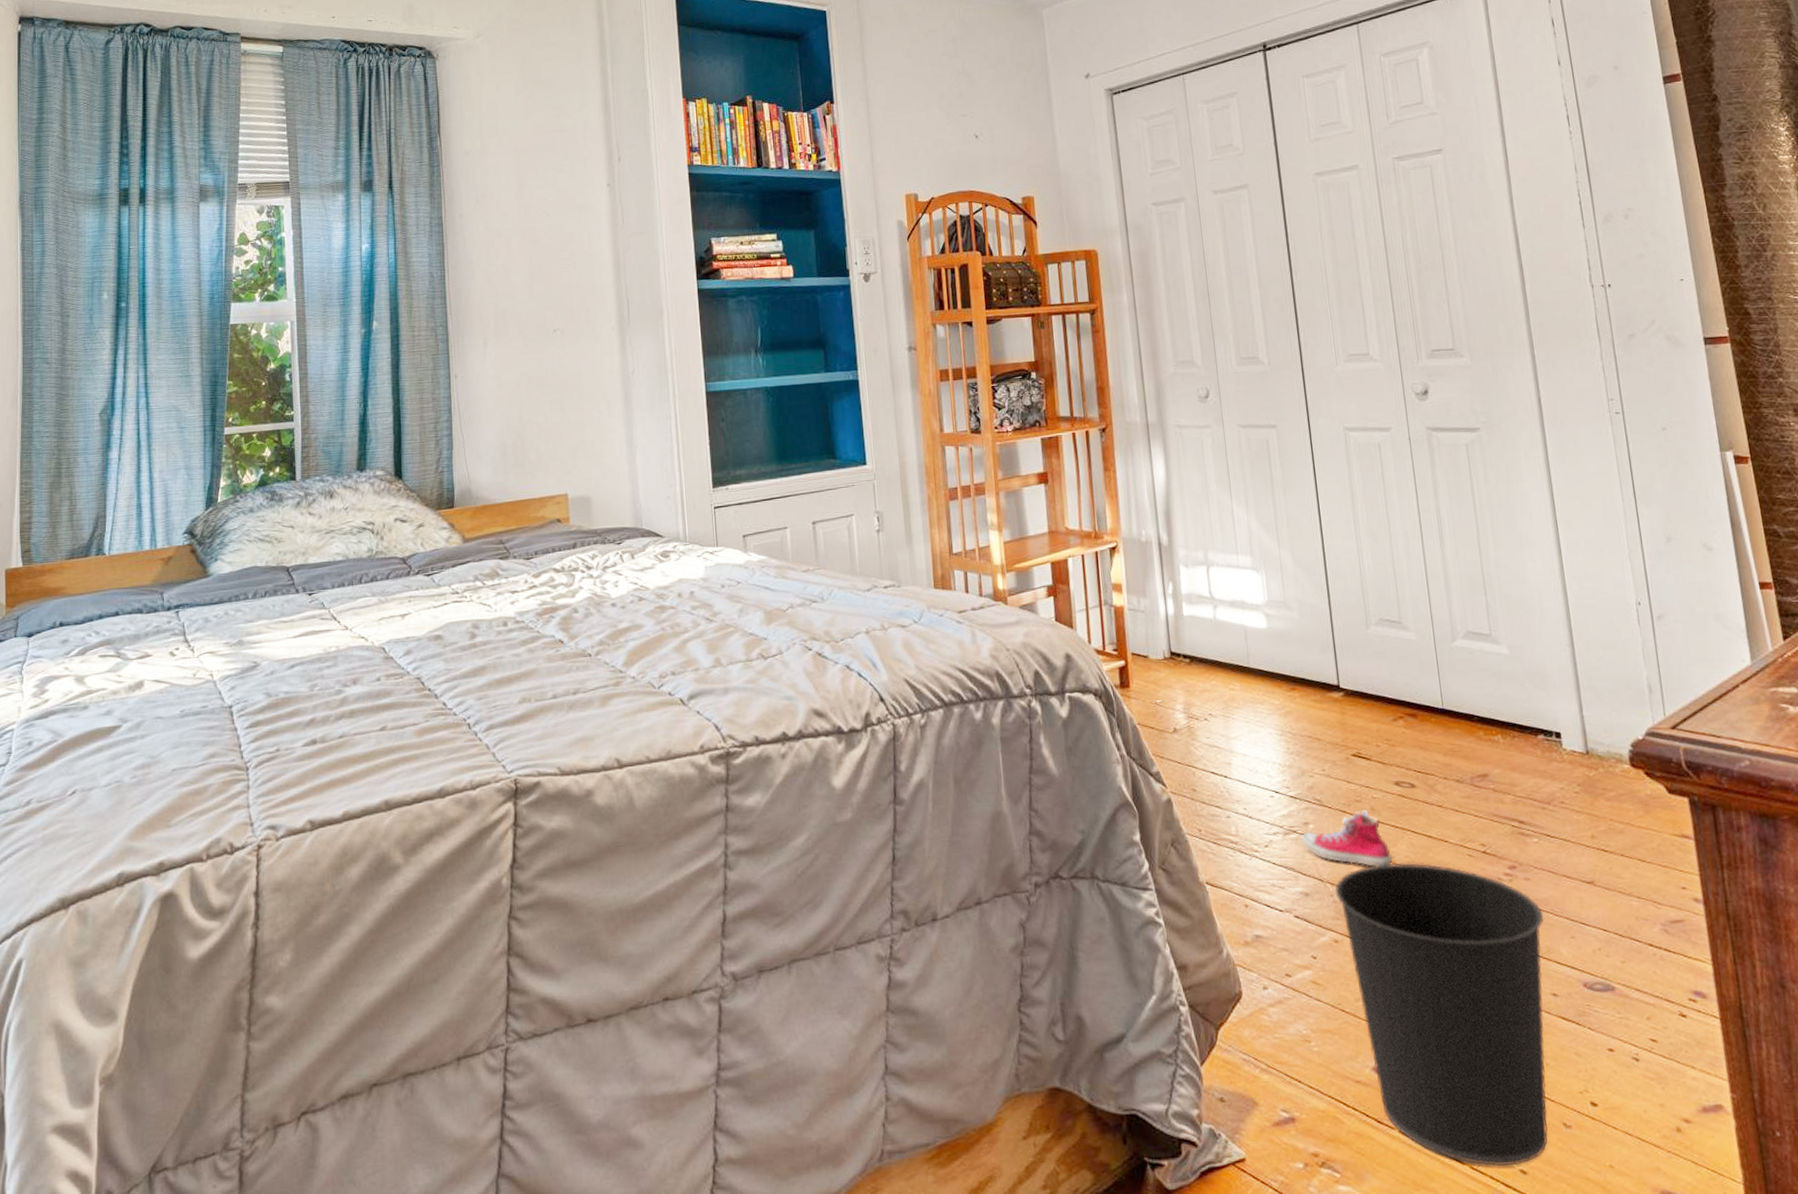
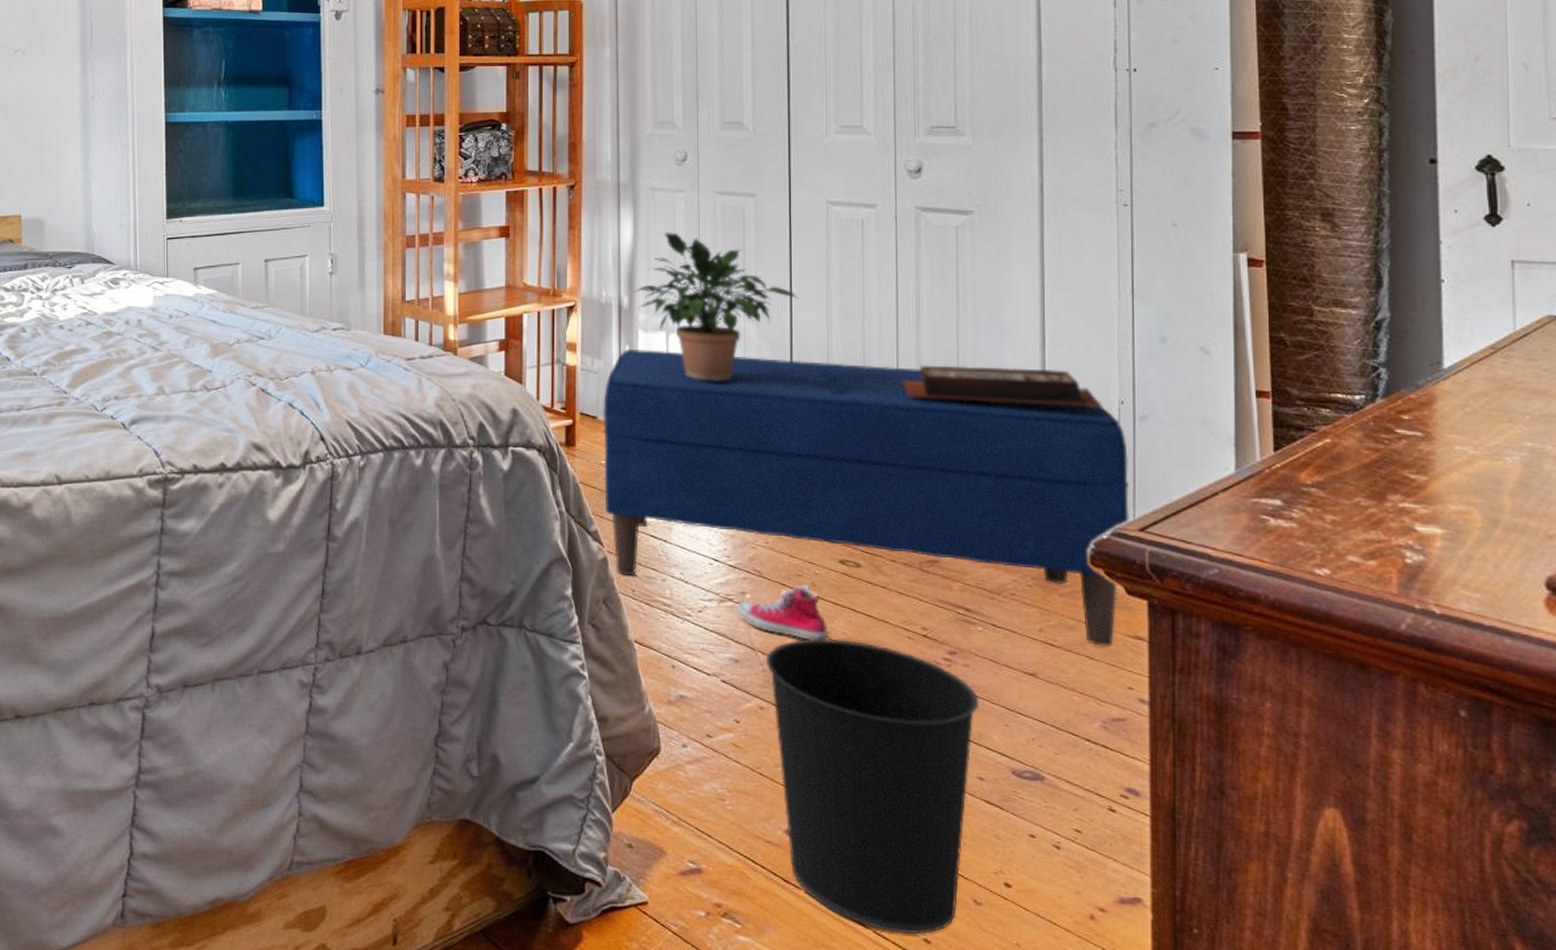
bench: none [1152,584,1662,849] -> present [602,348,1129,648]
potted plant: none [1171,468,1328,612] -> present [633,232,799,381]
decorative box: none [1433,575,1622,613] -> present [902,365,1103,407]

